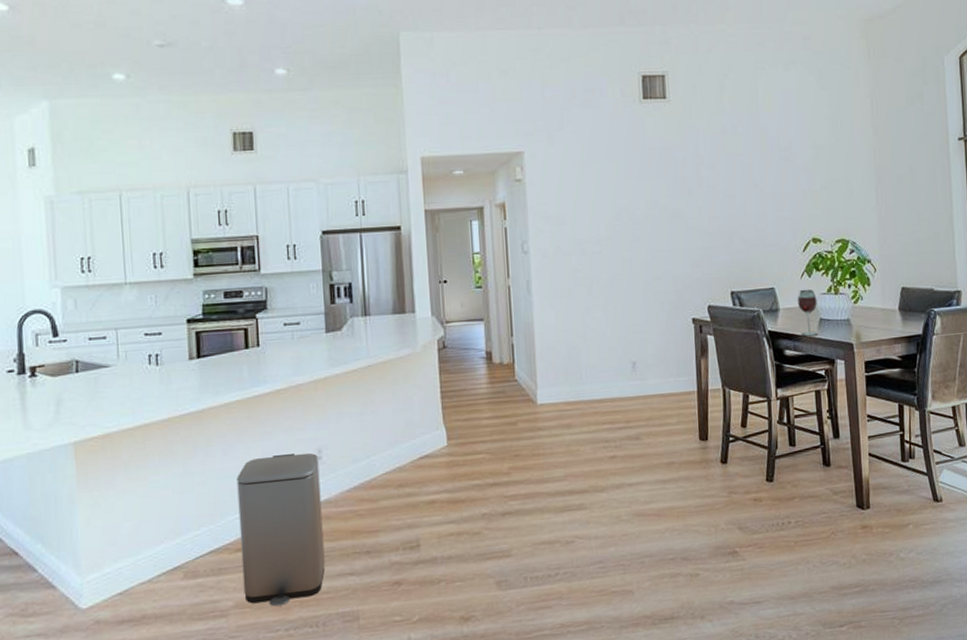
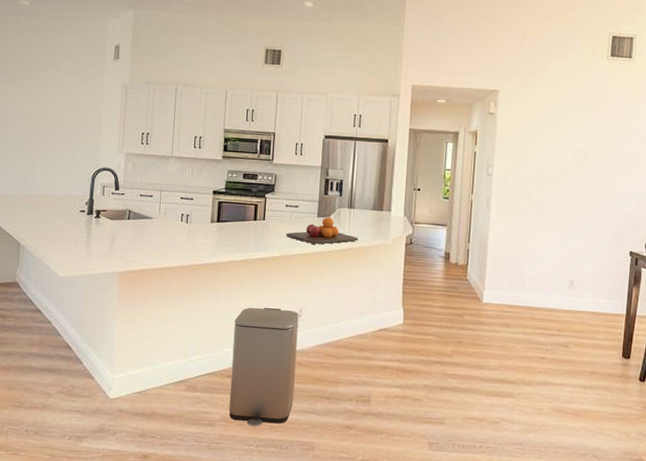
chopping board: none [288,331,381,367] -> present [286,217,359,244]

